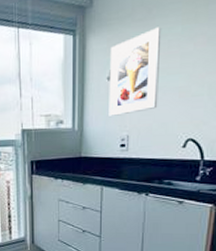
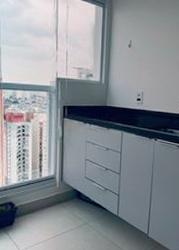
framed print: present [109,27,162,116] -> none [129,14,167,76]

